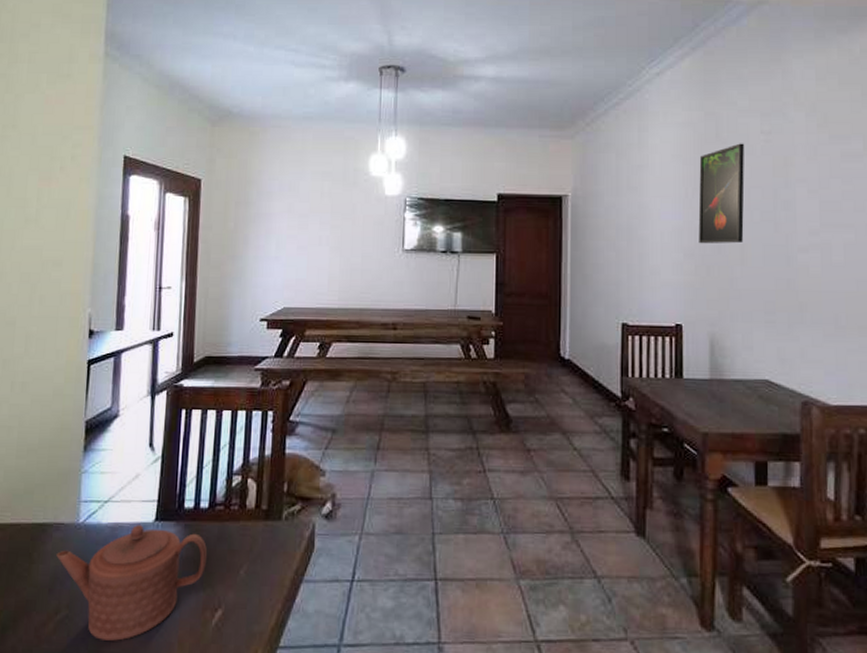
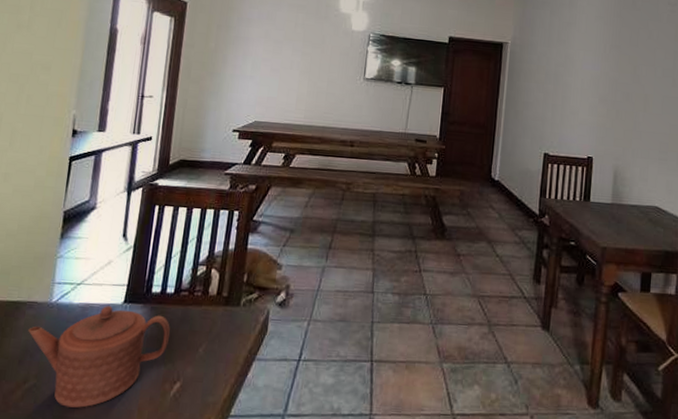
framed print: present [698,143,745,244] -> none [611,11,654,94]

